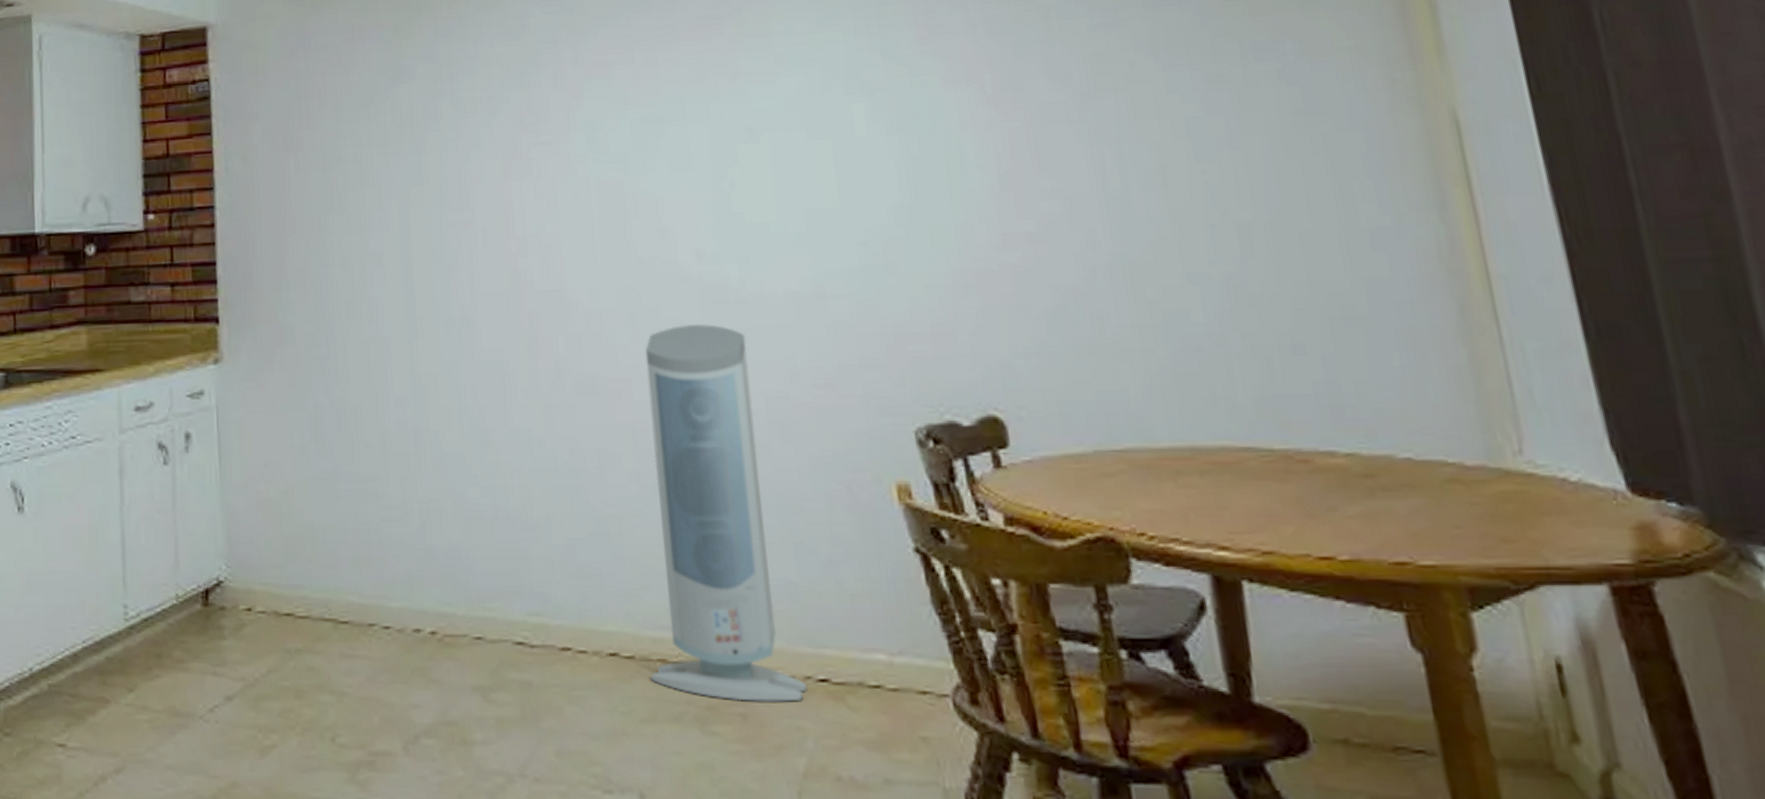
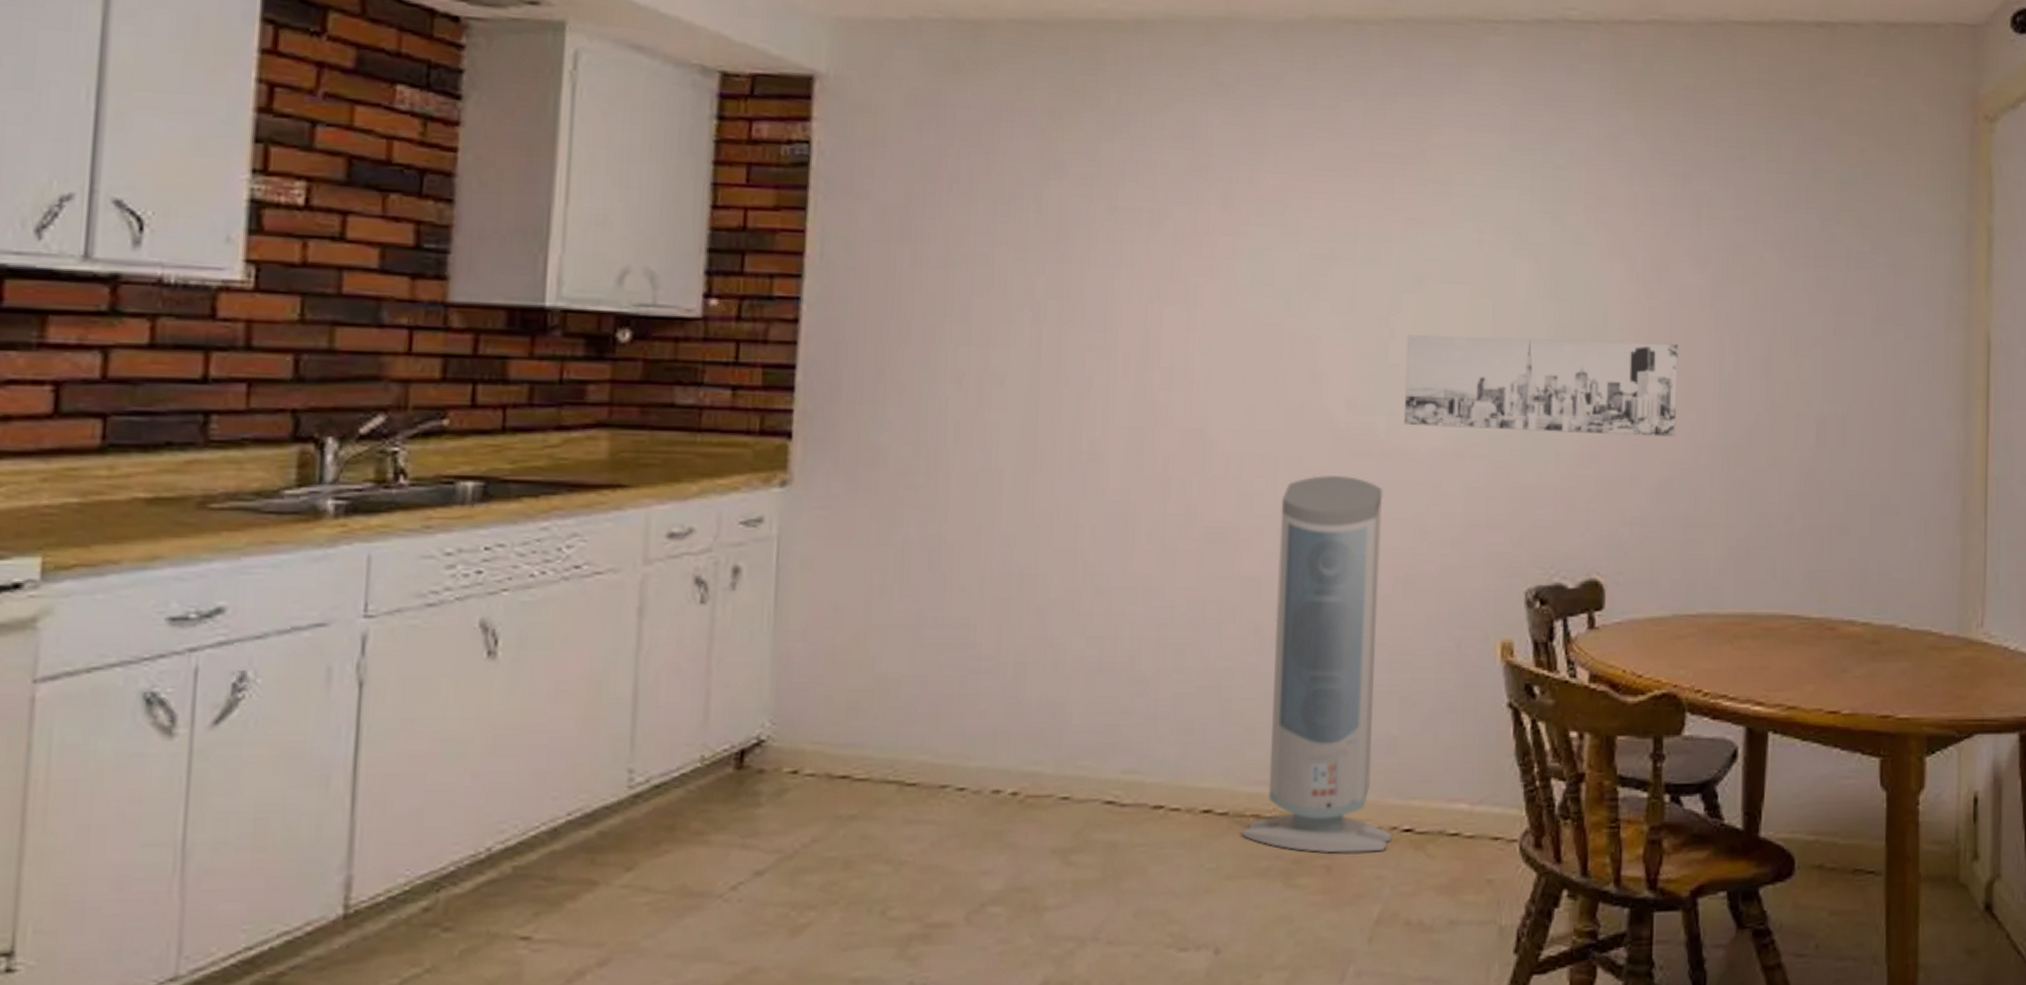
wall art: none [748,163,1062,271] -> present [1403,335,1679,437]

